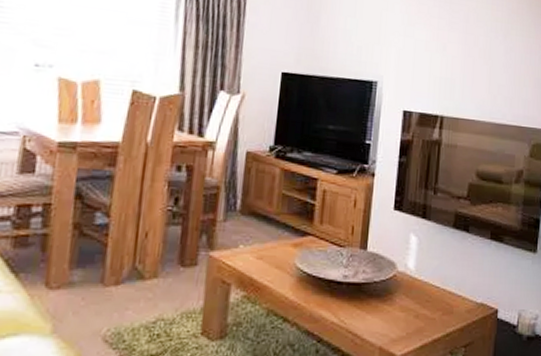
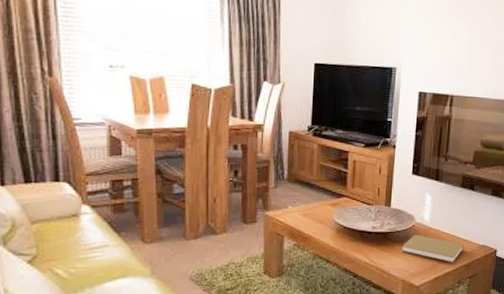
book: none [379,287,457,327] -> present [402,234,464,263]

